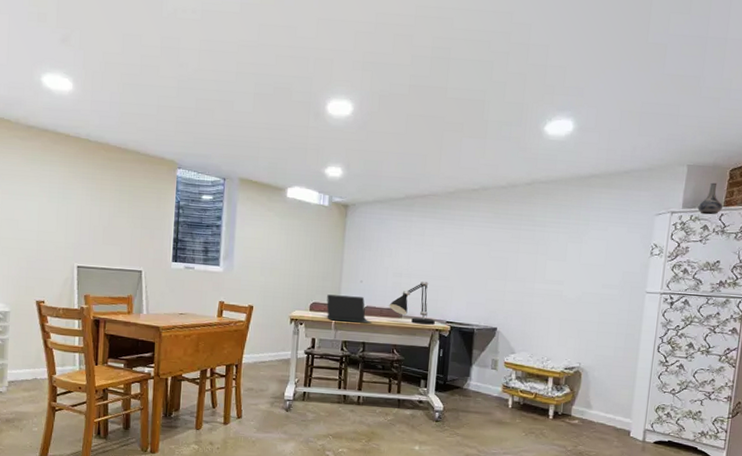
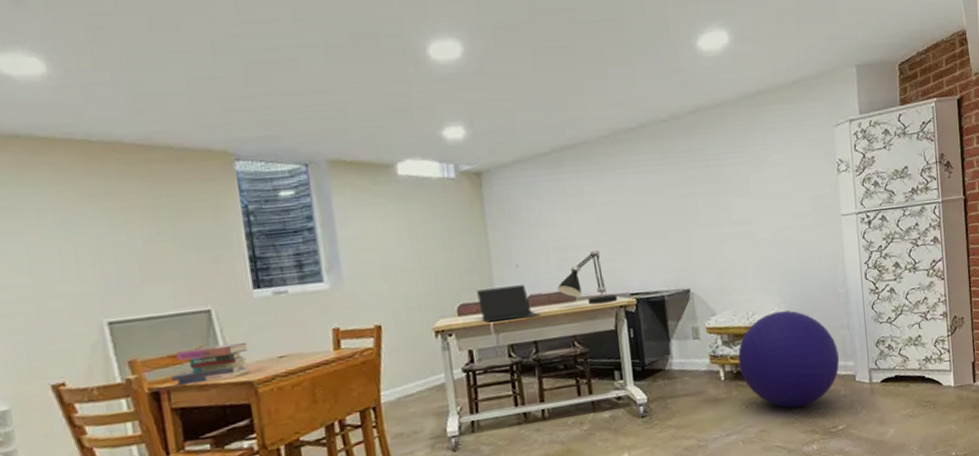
books: none [108,295,161,322] -> present [170,341,250,385]
exercise ball: none [526,362,619,446] -> present [738,310,839,408]
decorative vase: present [697,182,723,215] -> none [874,80,900,118]

